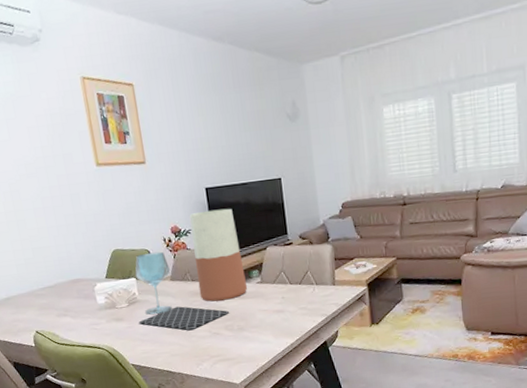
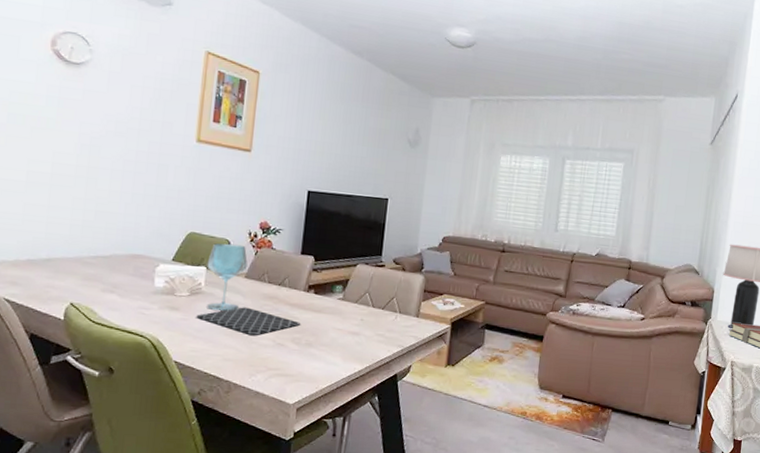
vase: present [189,208,247,302] -> none [273,213,331,311]

